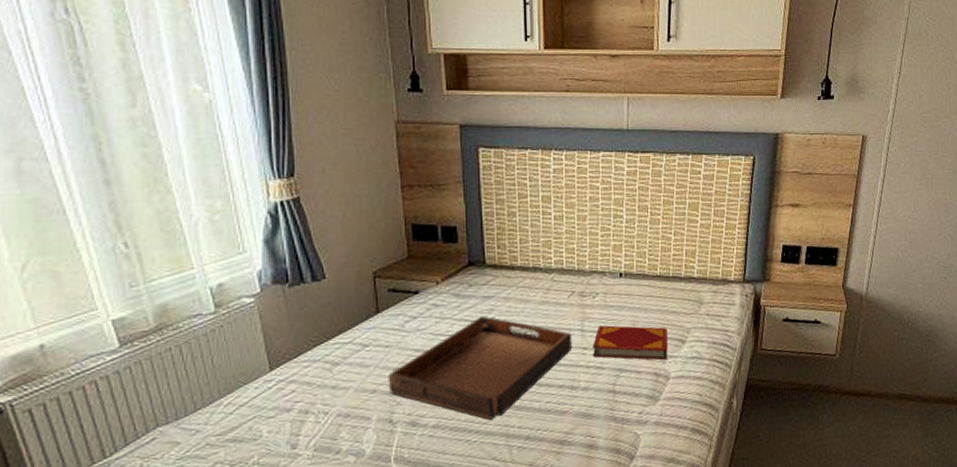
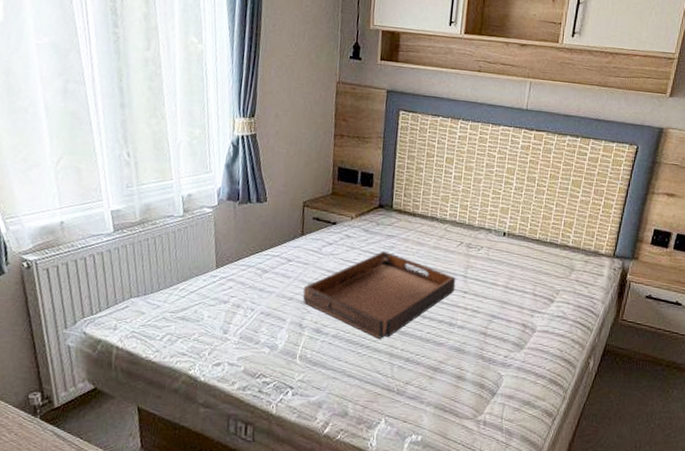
hardback book: present [593,325,668,361] -> none [471,275,539,315]

